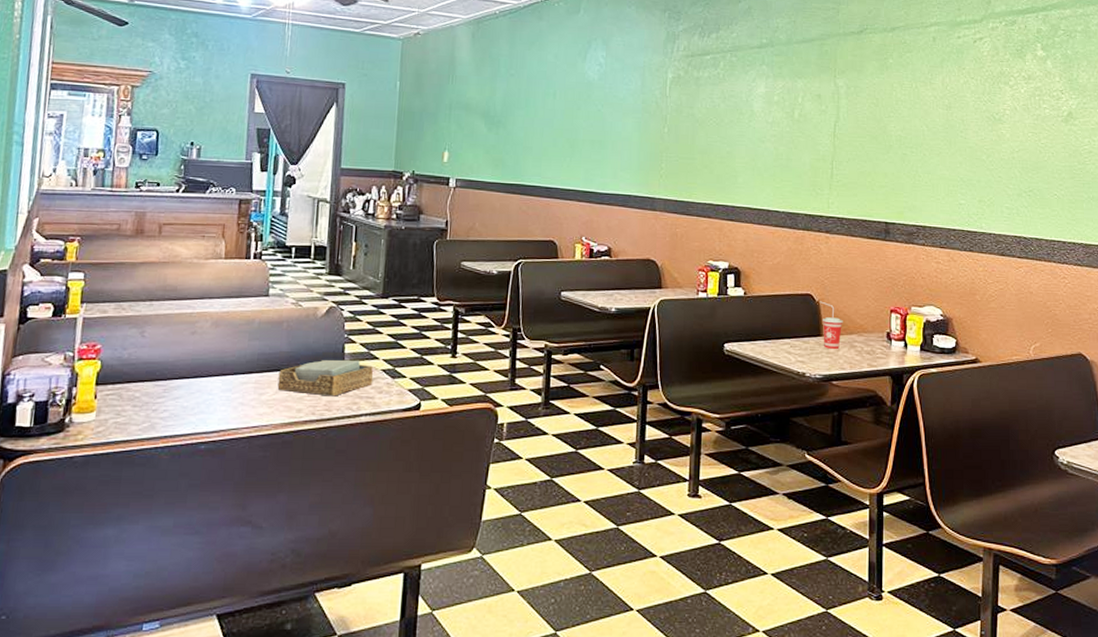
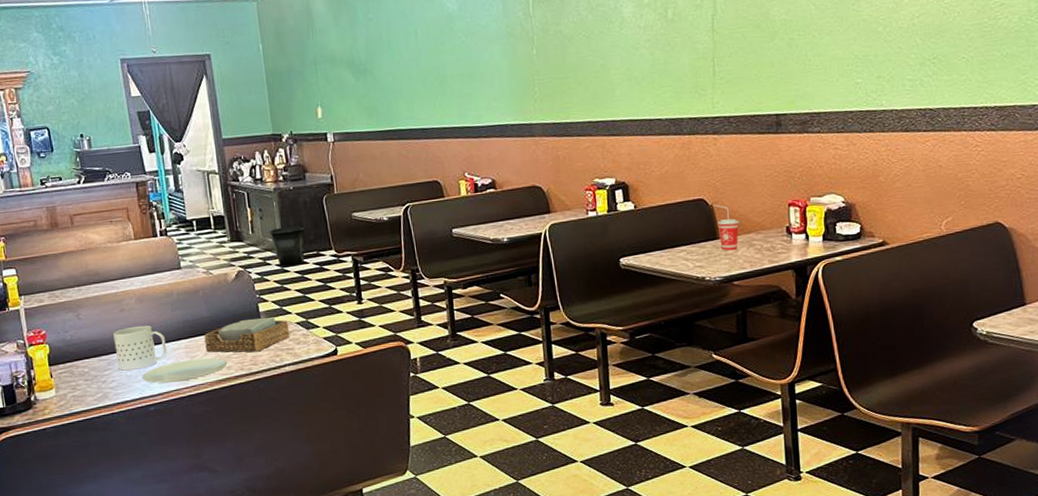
mug: none [174,352,236,402] -> present [113,325,167,371]
plate: none [199,396,299,421] -> present [142,357,228,384]
waste bin: none [370,266,411,308] -> present [268,225,306,266]

